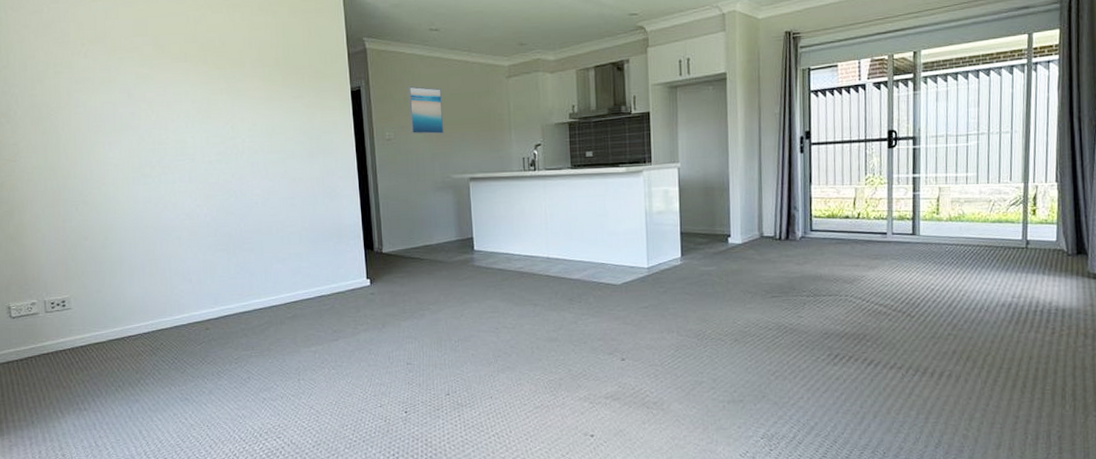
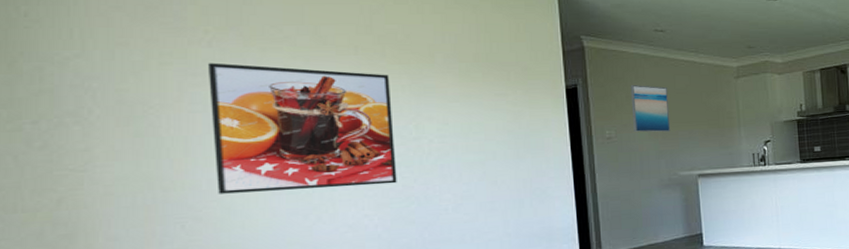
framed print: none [85,71,219,183] -> present [207,62,397,194]

